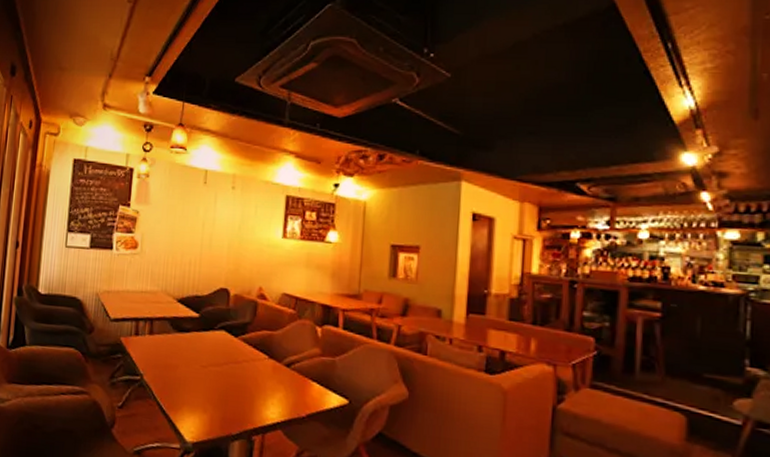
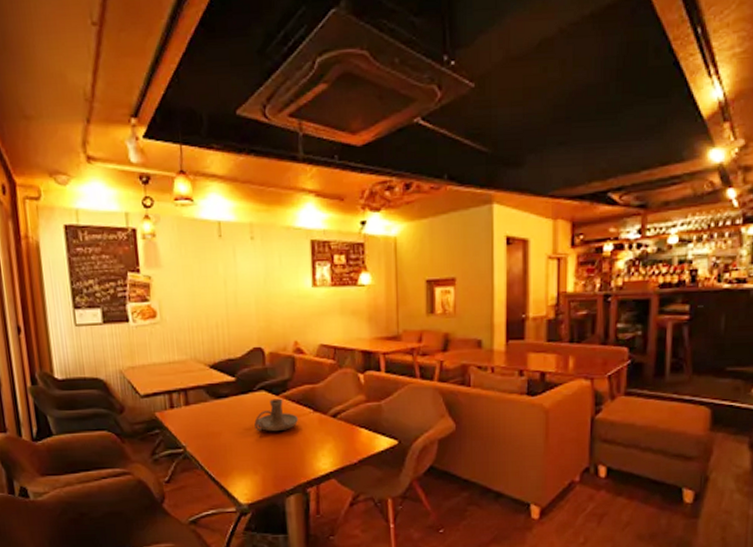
candle holder: none [210,339,253,373] -> present [254,398,298,432]

